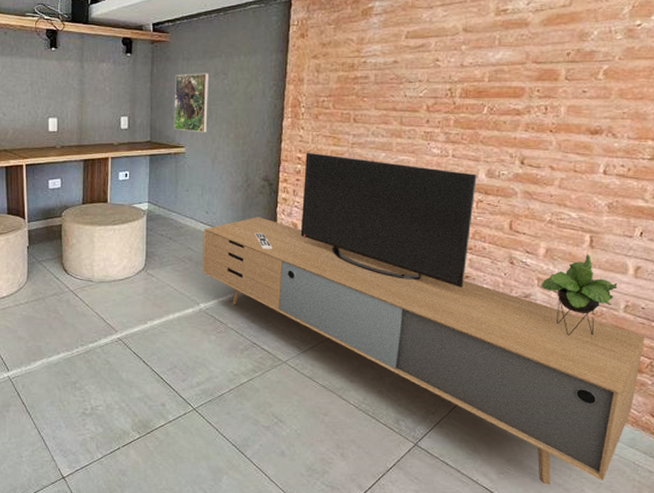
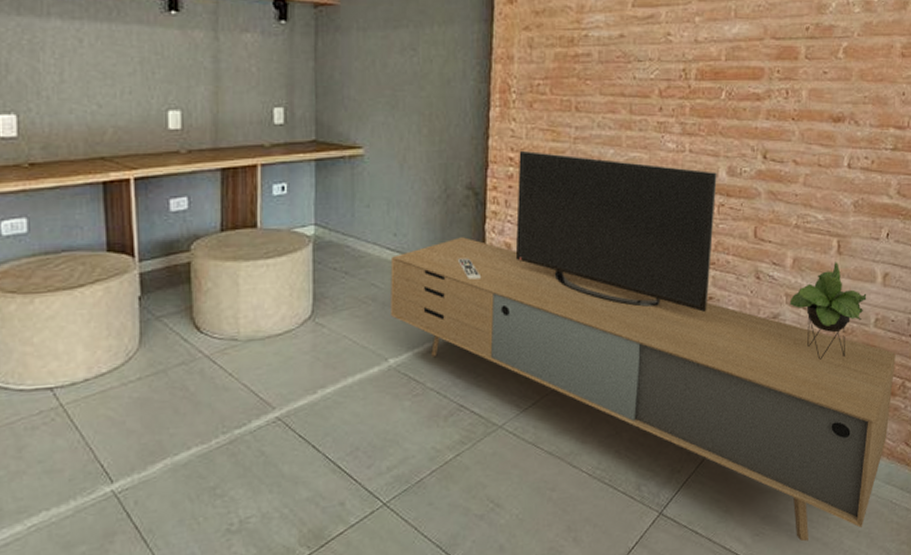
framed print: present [174,73,208,133] -> none [347,48,393,128]

